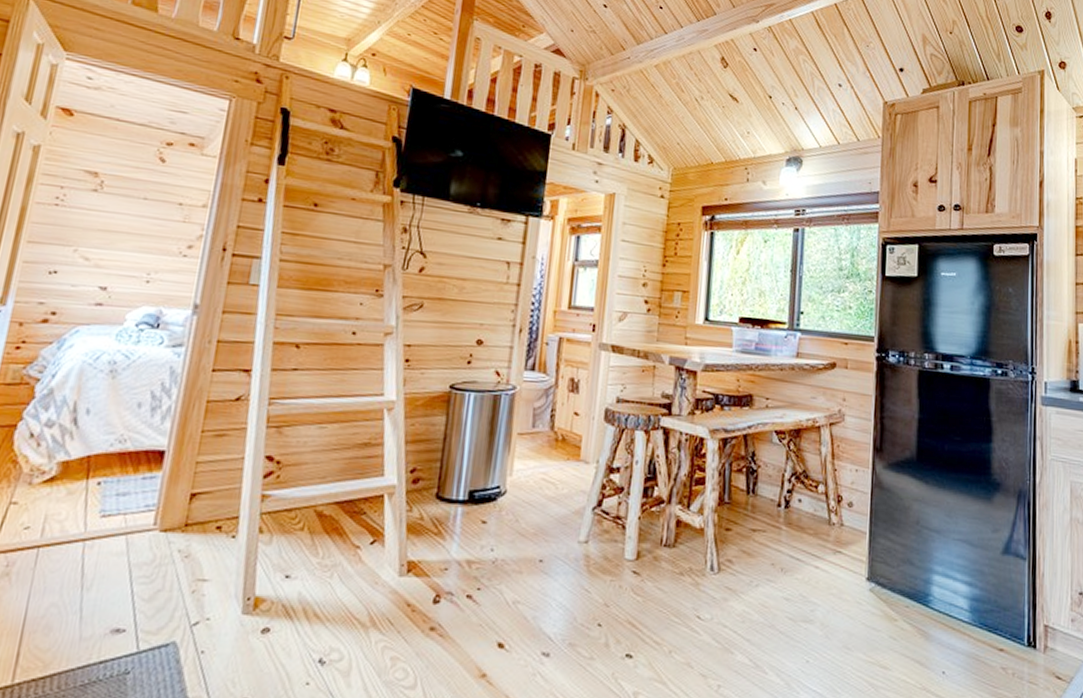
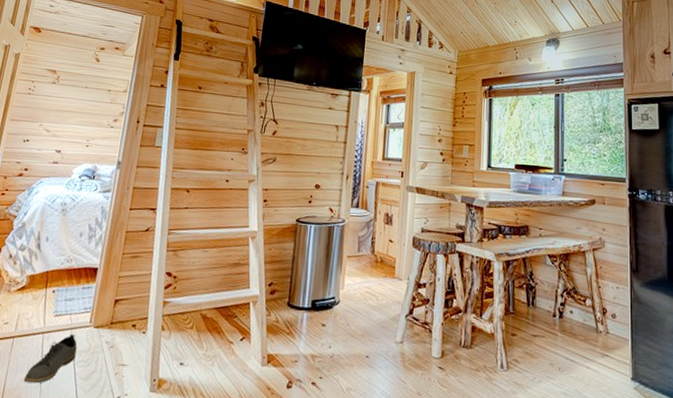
shoe: none [55,541,136,609] -> present [23,334,78,384]

